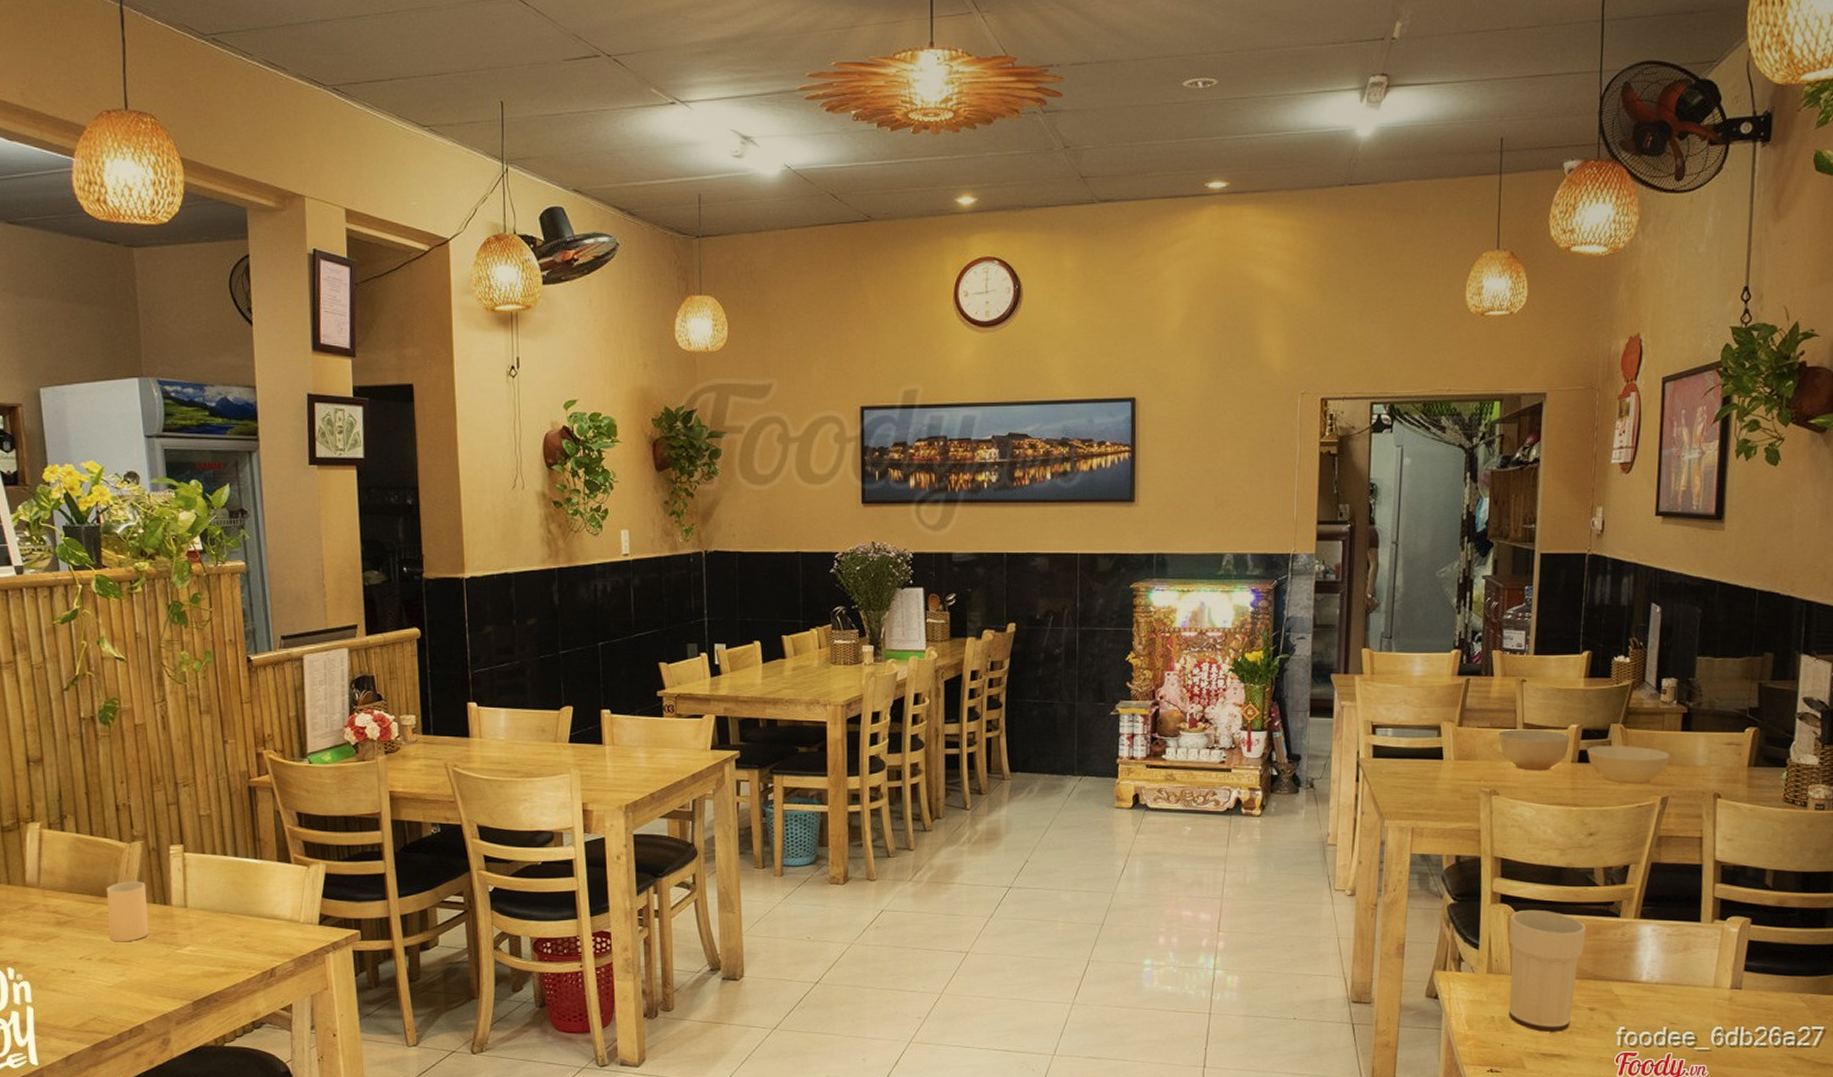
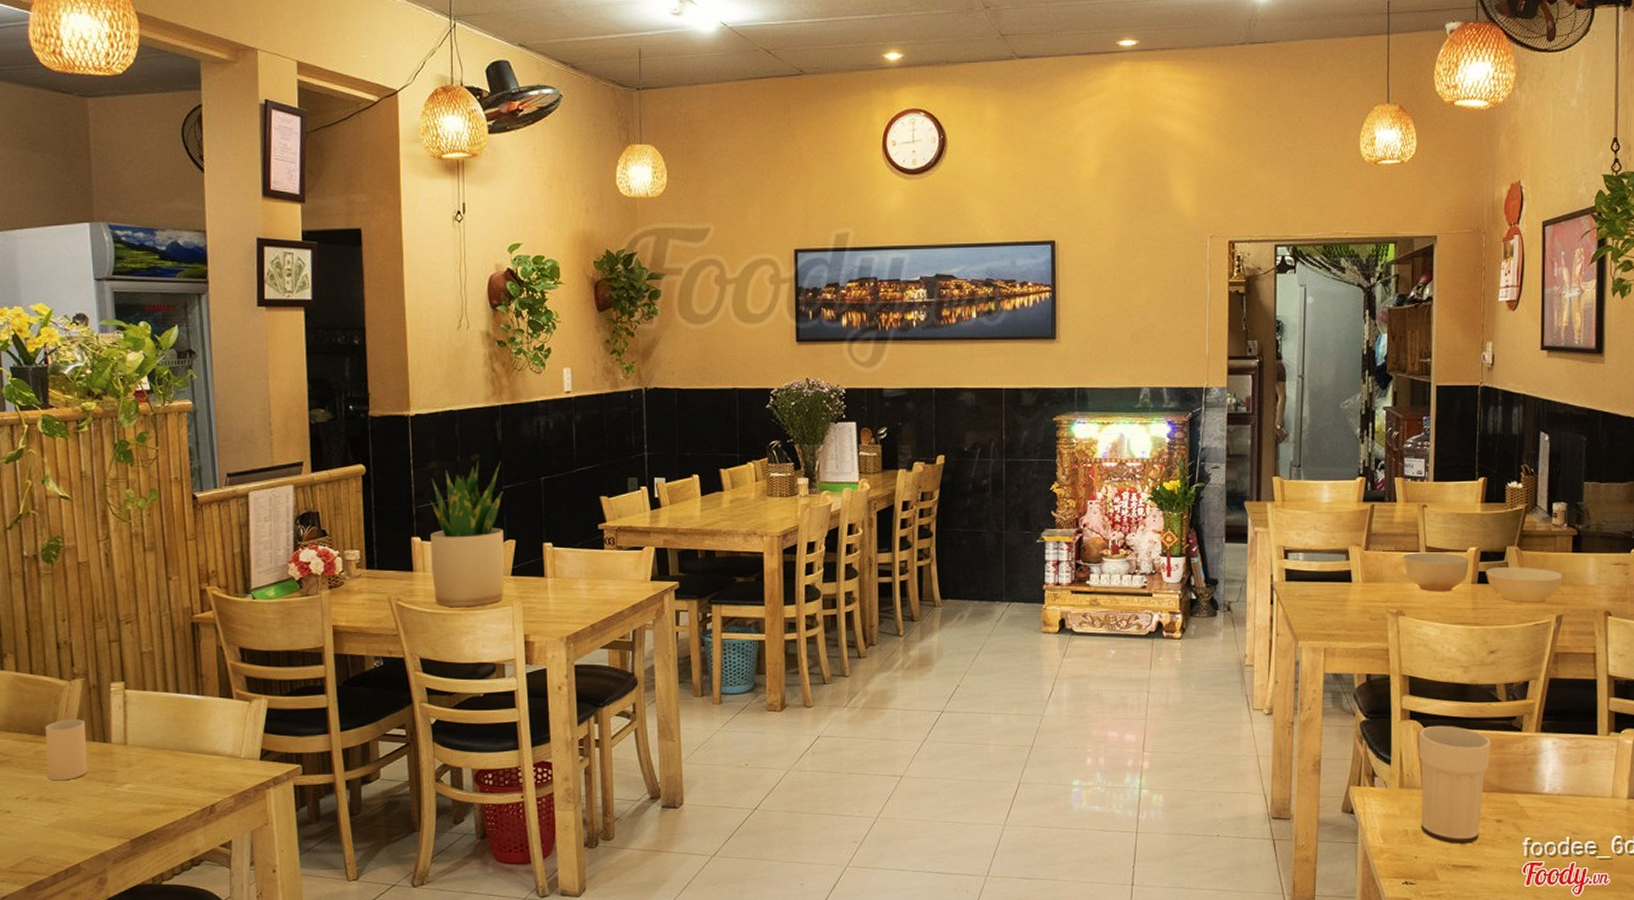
planter: none [485,625,562,775] -> present [429,460,505,608]

